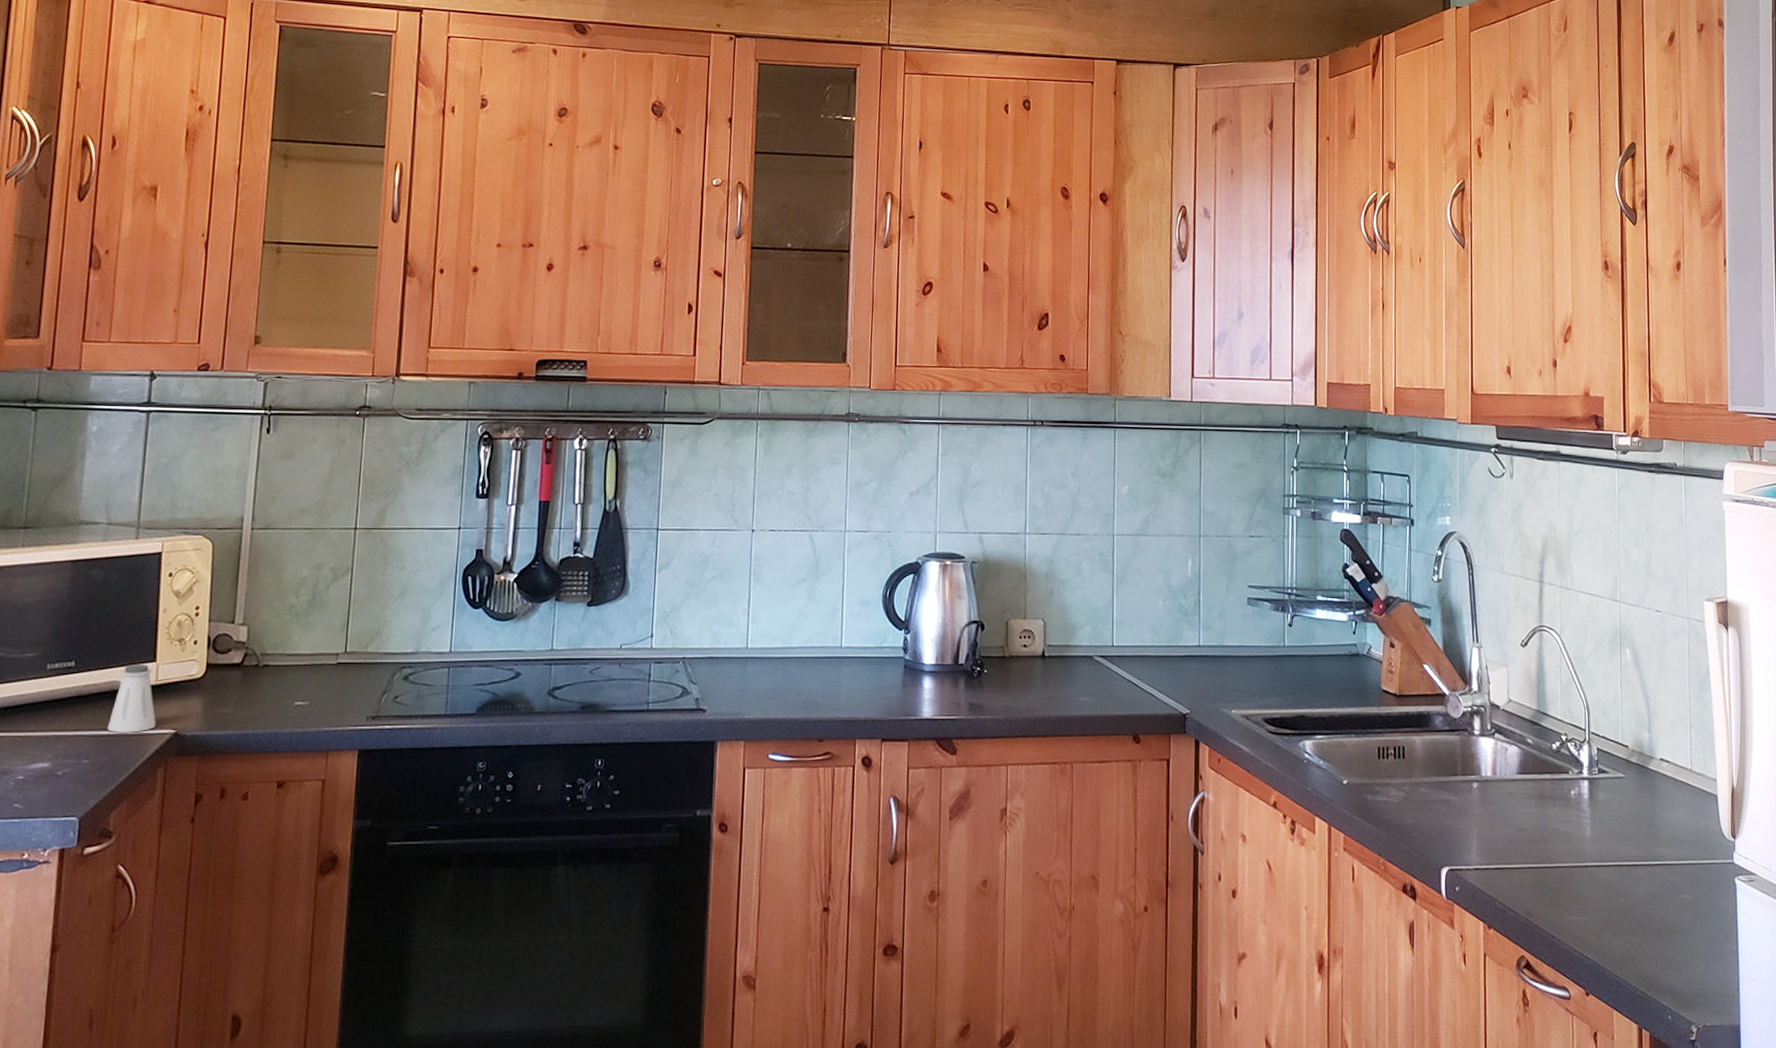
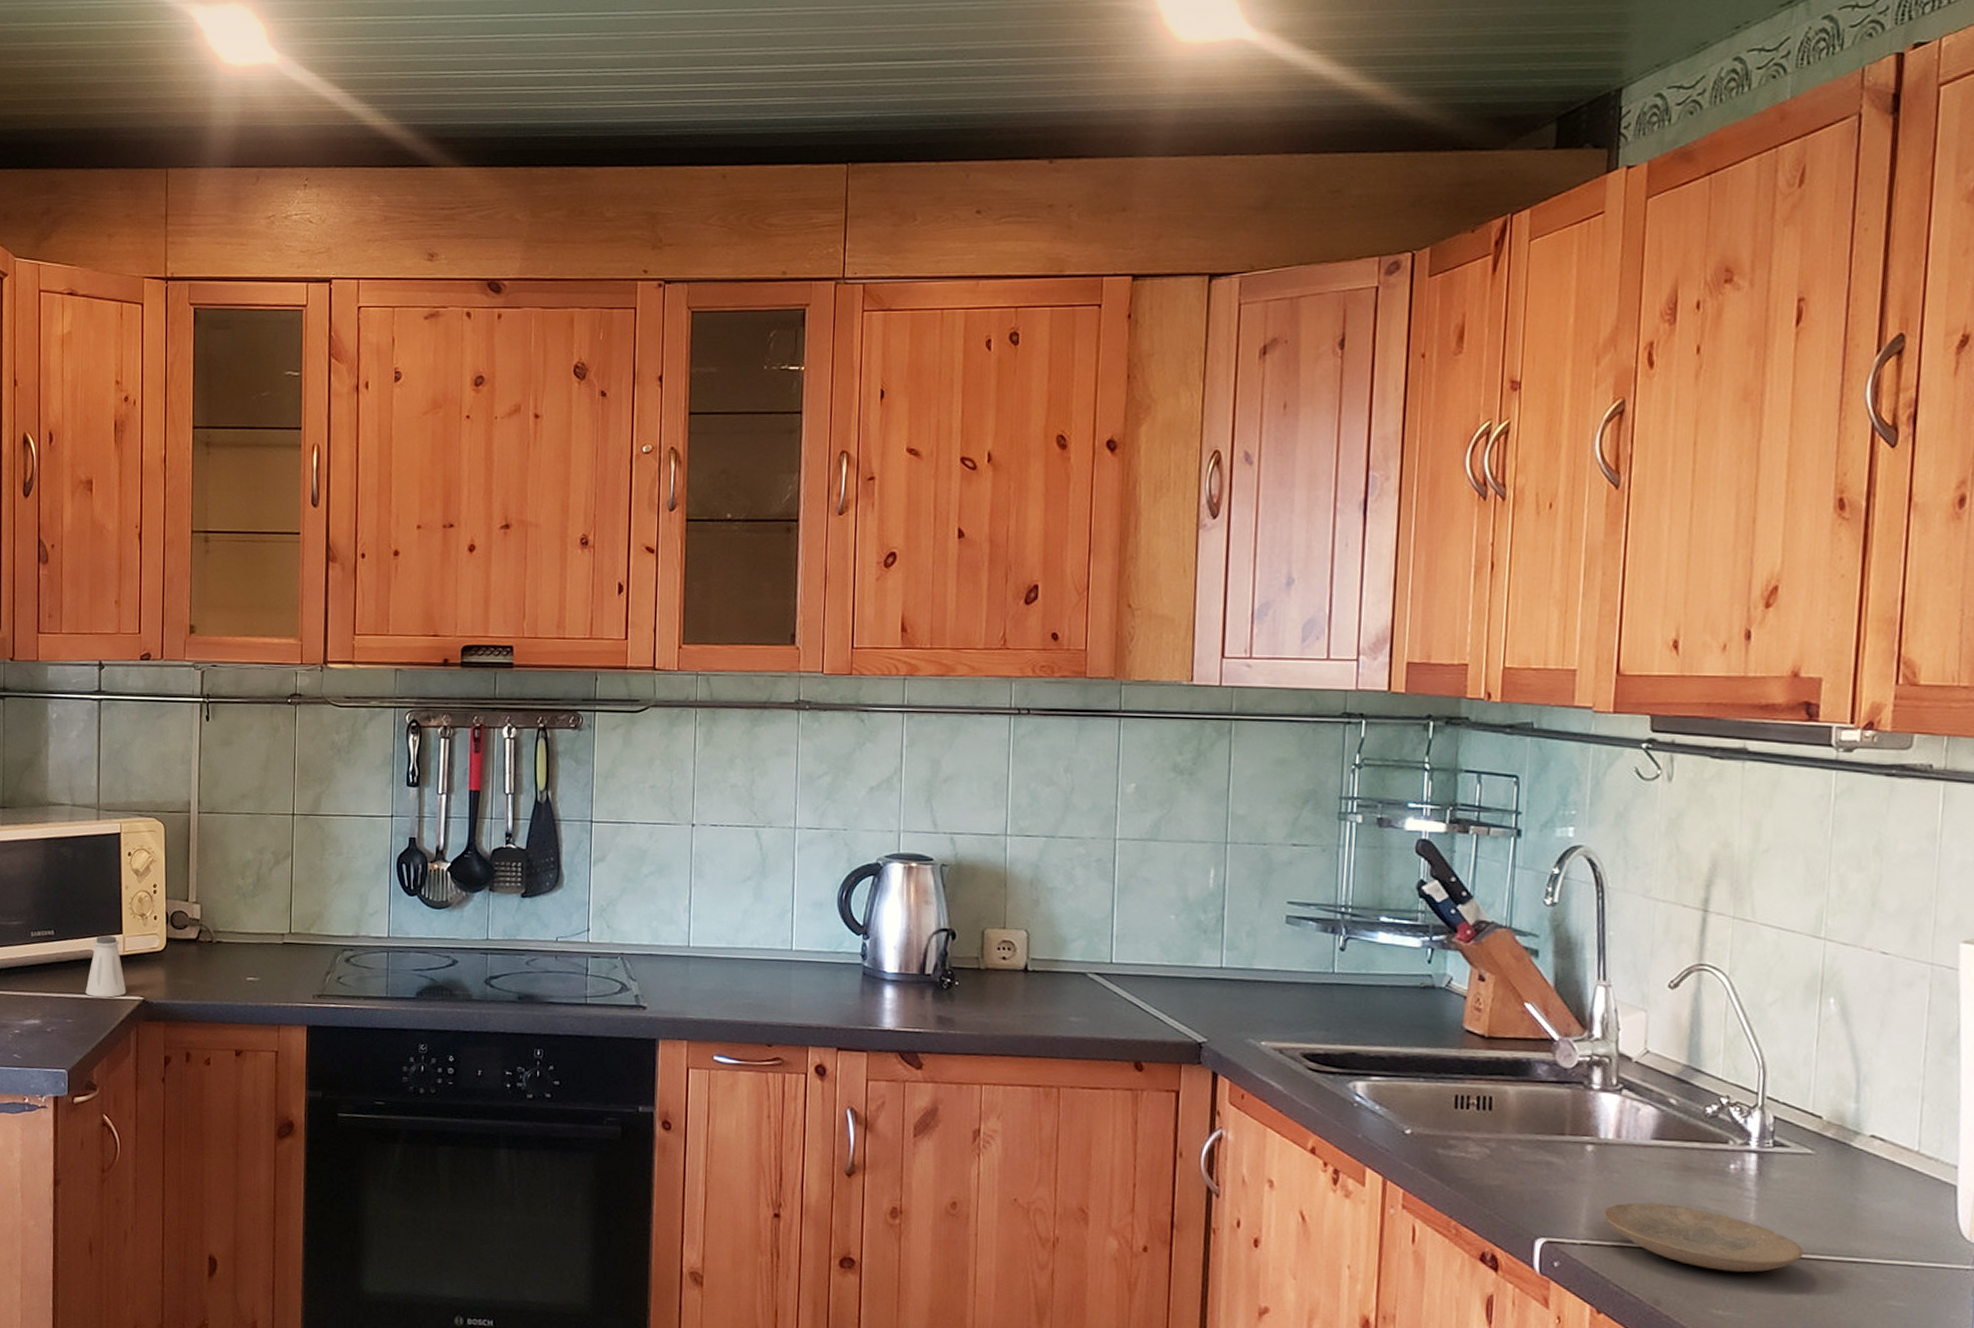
plate: none [1488,828,1624,882] -> present [1603,1202,1804,1273]

